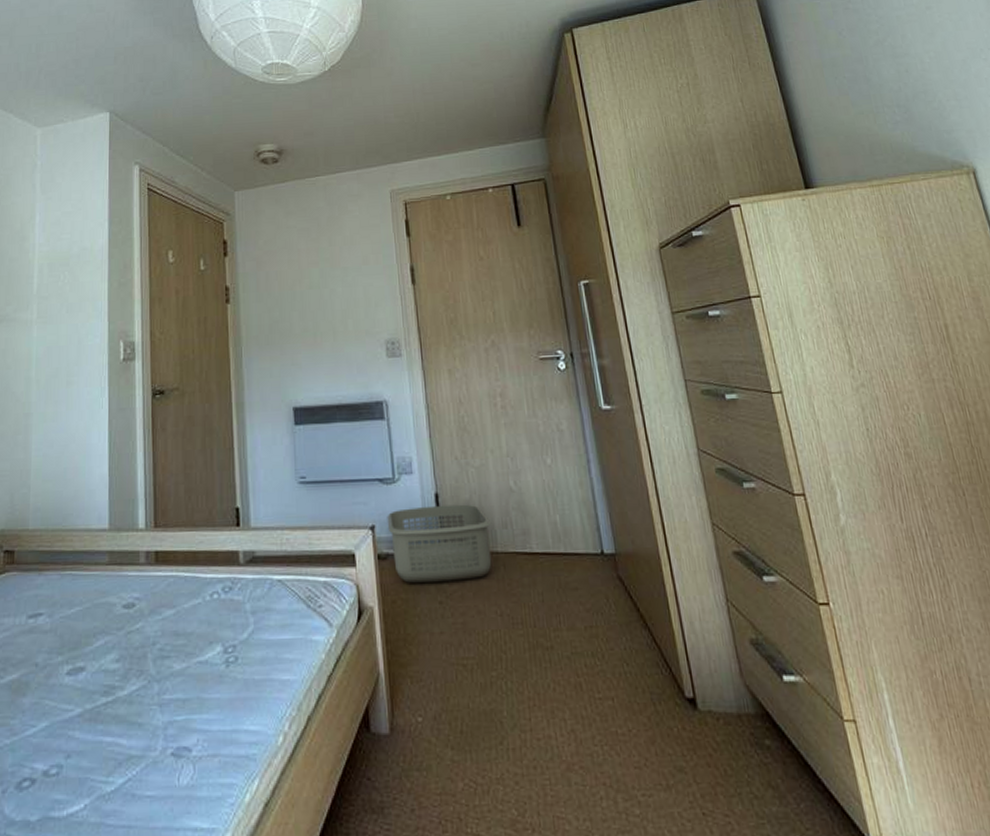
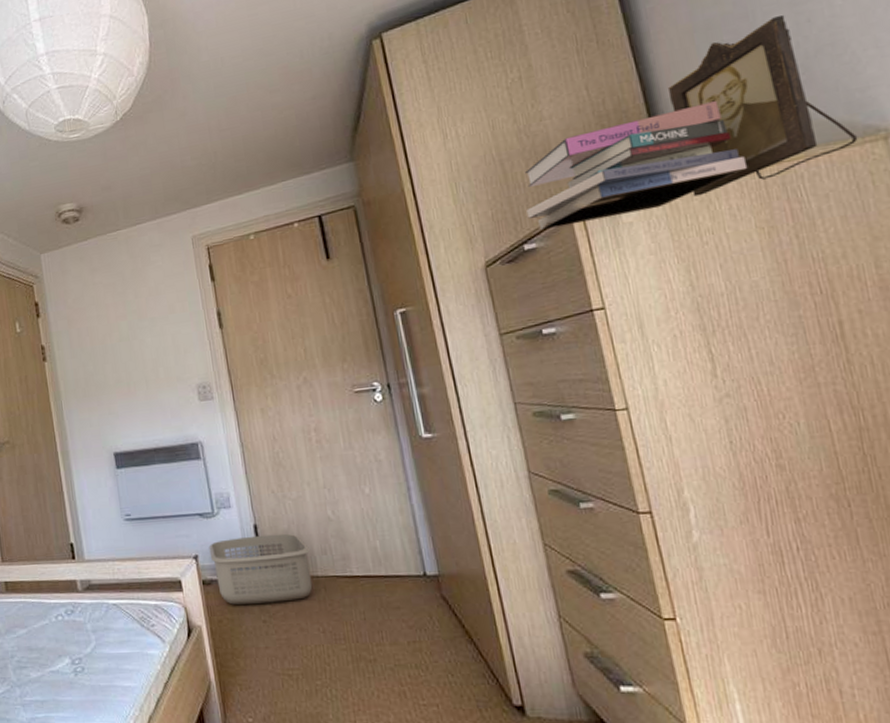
books: none [693,124,869,220] -> present [525,100,748,231]
photo frame: none [804,64,948,204] -> present [667,15,858,197]

